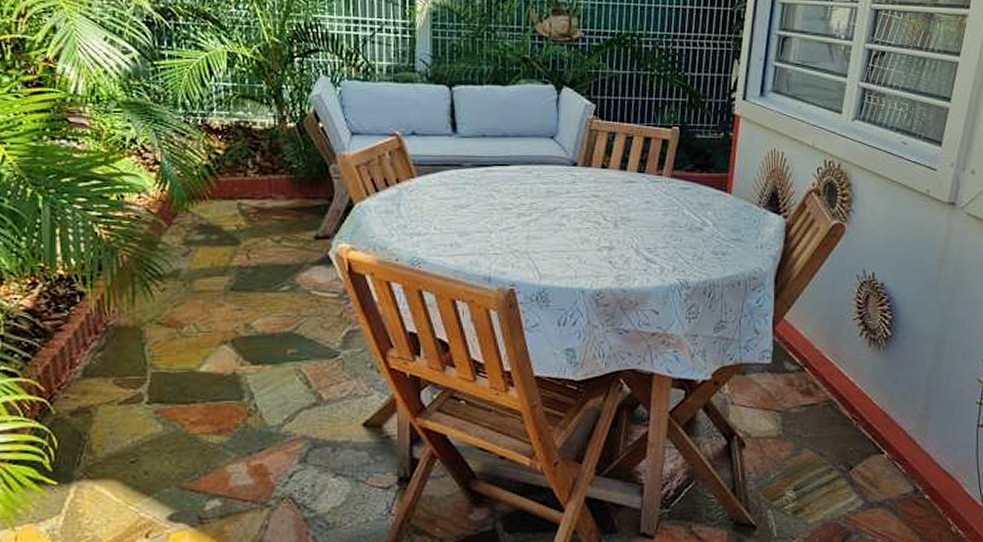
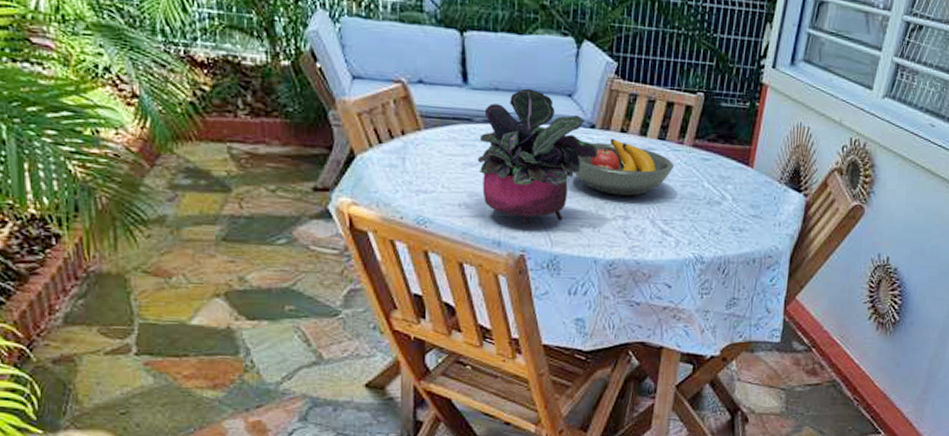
potted plant: none [467,133,580,260] -> present [477,88,598,225]
fruit bowl: none [559,173,655,227] -> present [574,137,675,196]

